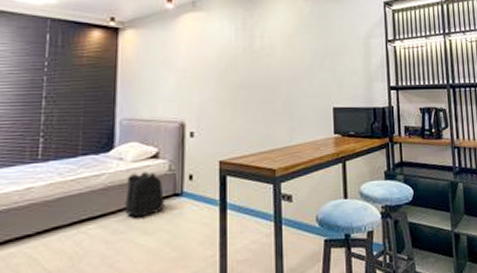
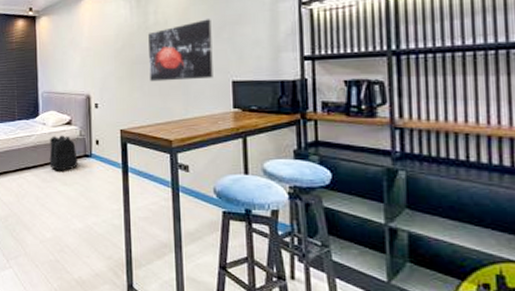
wall art: none [254,48,316,108] -> present [148,19,213,82]

